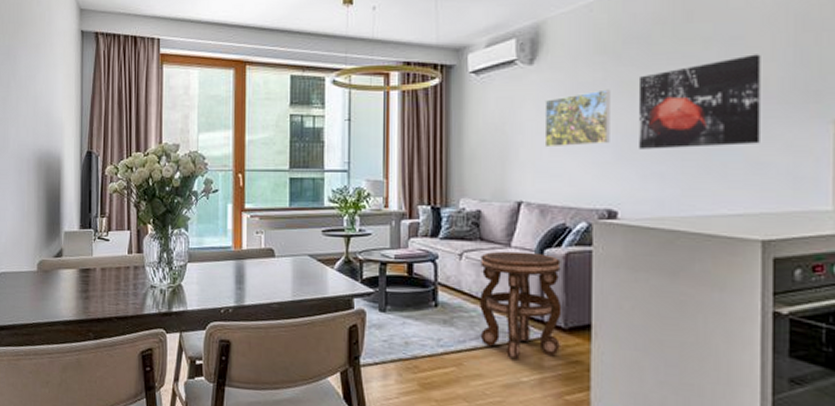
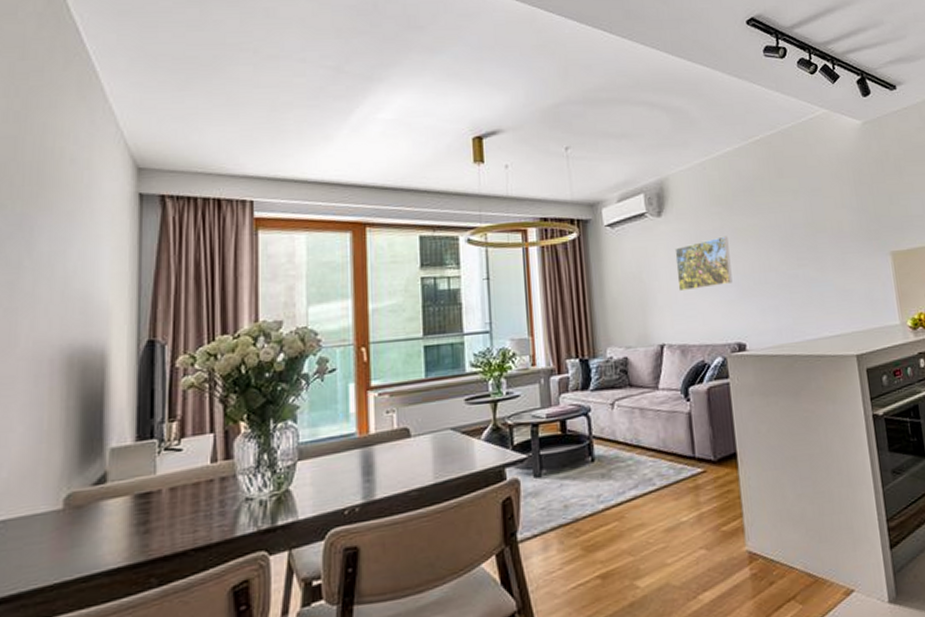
side table: present [480,251,562,359] -> none [631,391,712,501]
wall art: present [639,54,761,149] -> none [749,202,844,287]

